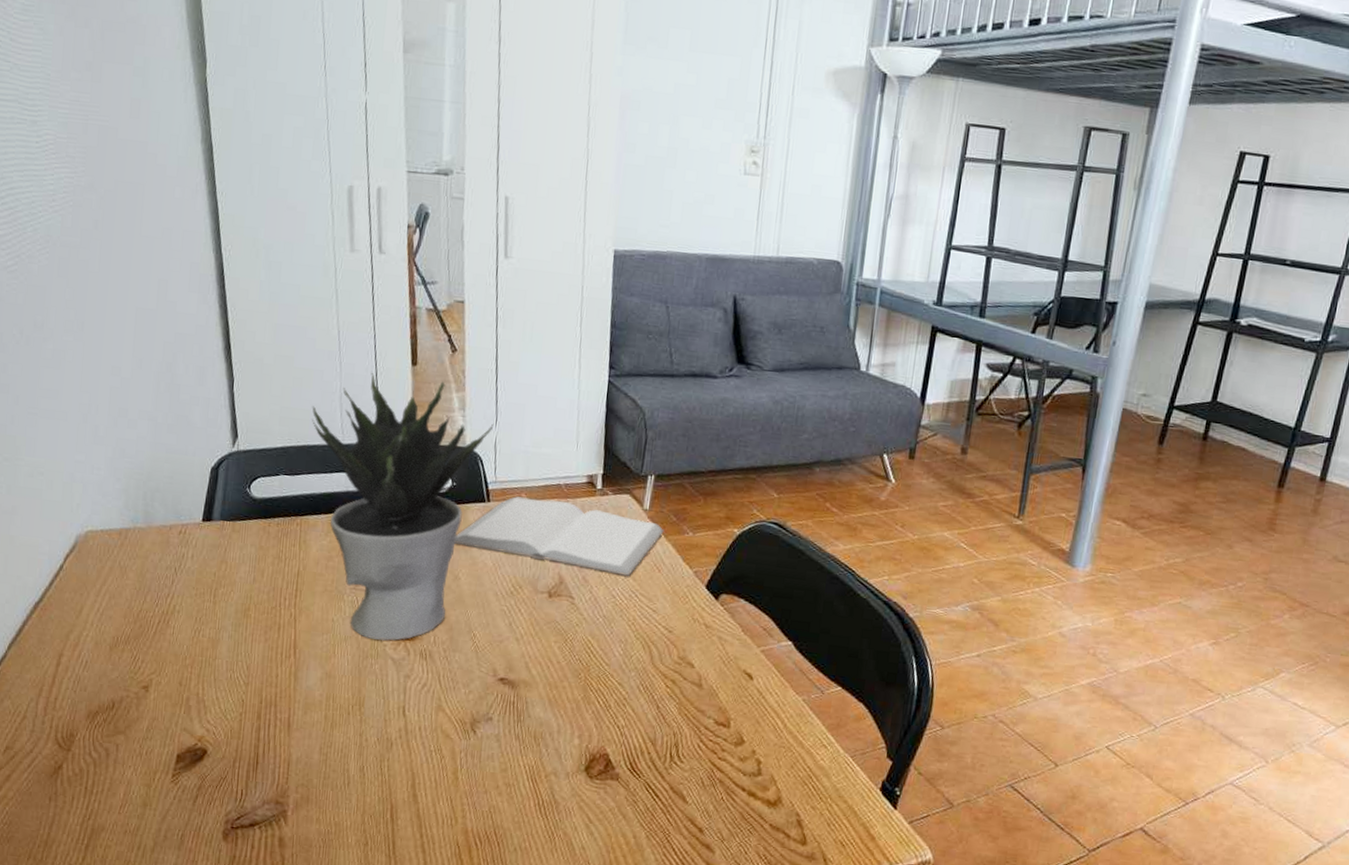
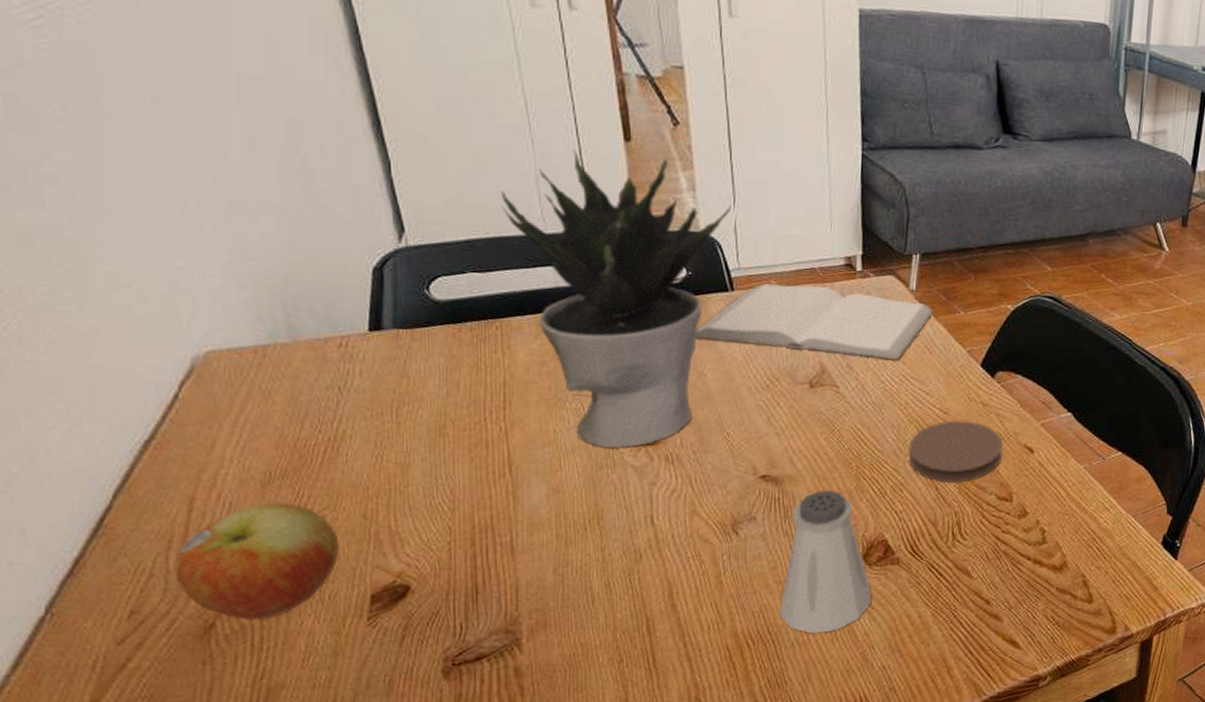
apple: none [40,664,160,766] -> present [174,503,340,620]
saltshaker: none [506,698,591,841] -> present [780,491,872,634]
coaster: none [633,640,723,704] -> present [908,421,1003,483]

